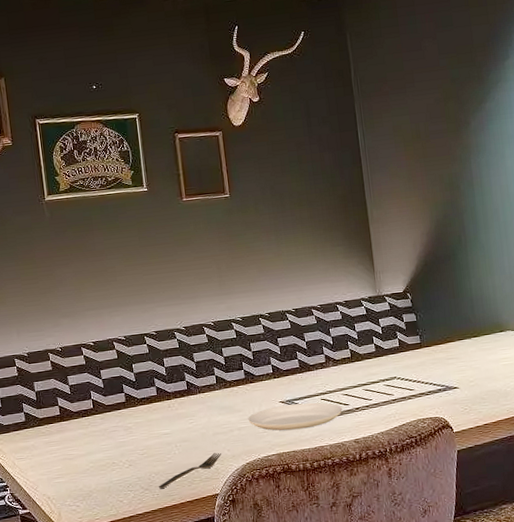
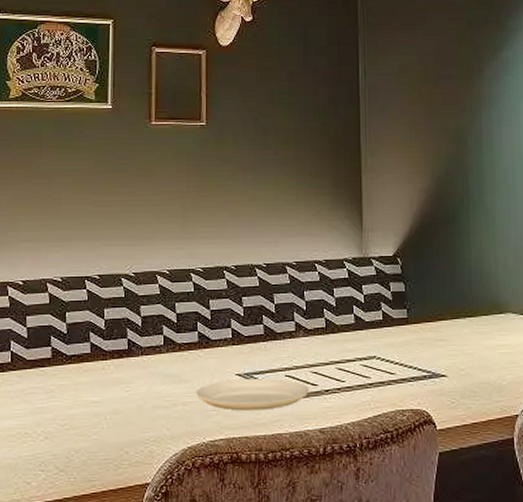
fork: present [158,452,222,489] -> none [76,431,160,472]

